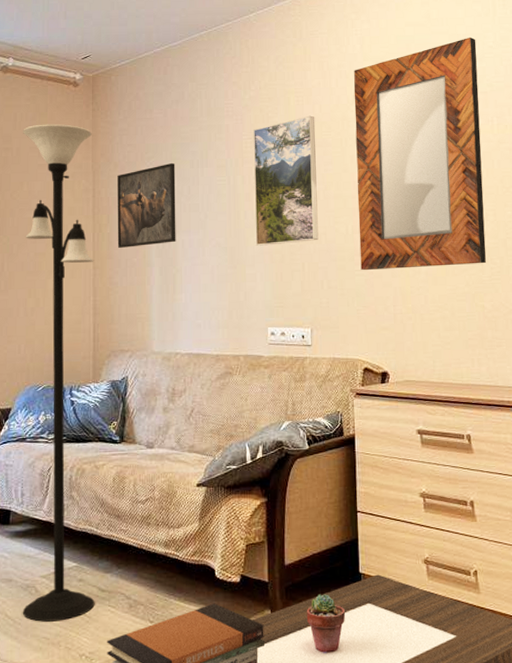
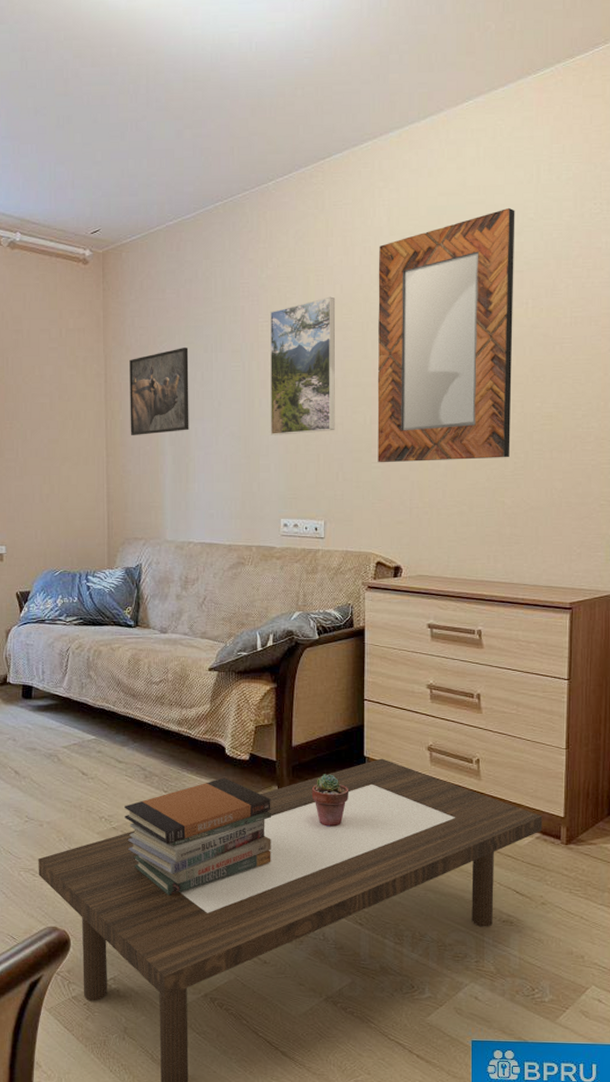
floor lamp: present [22,124,95,622] -> none [33,304,113,787]

